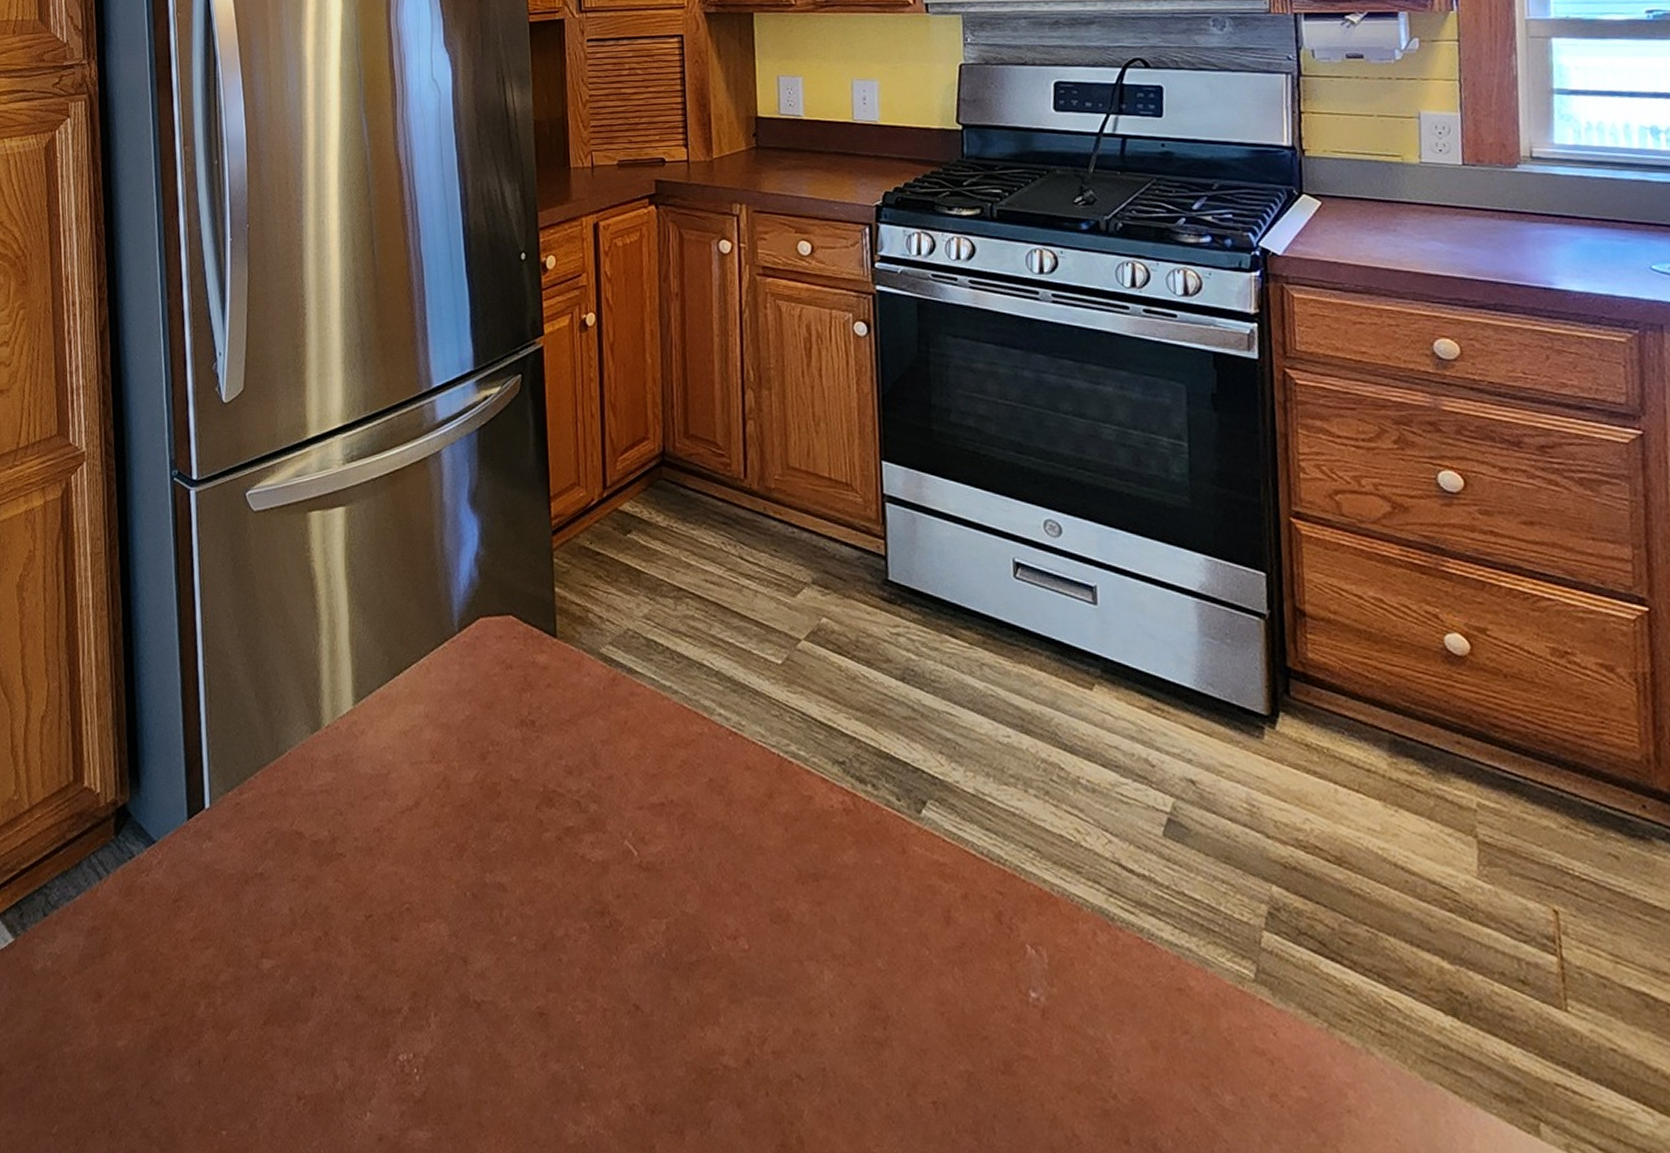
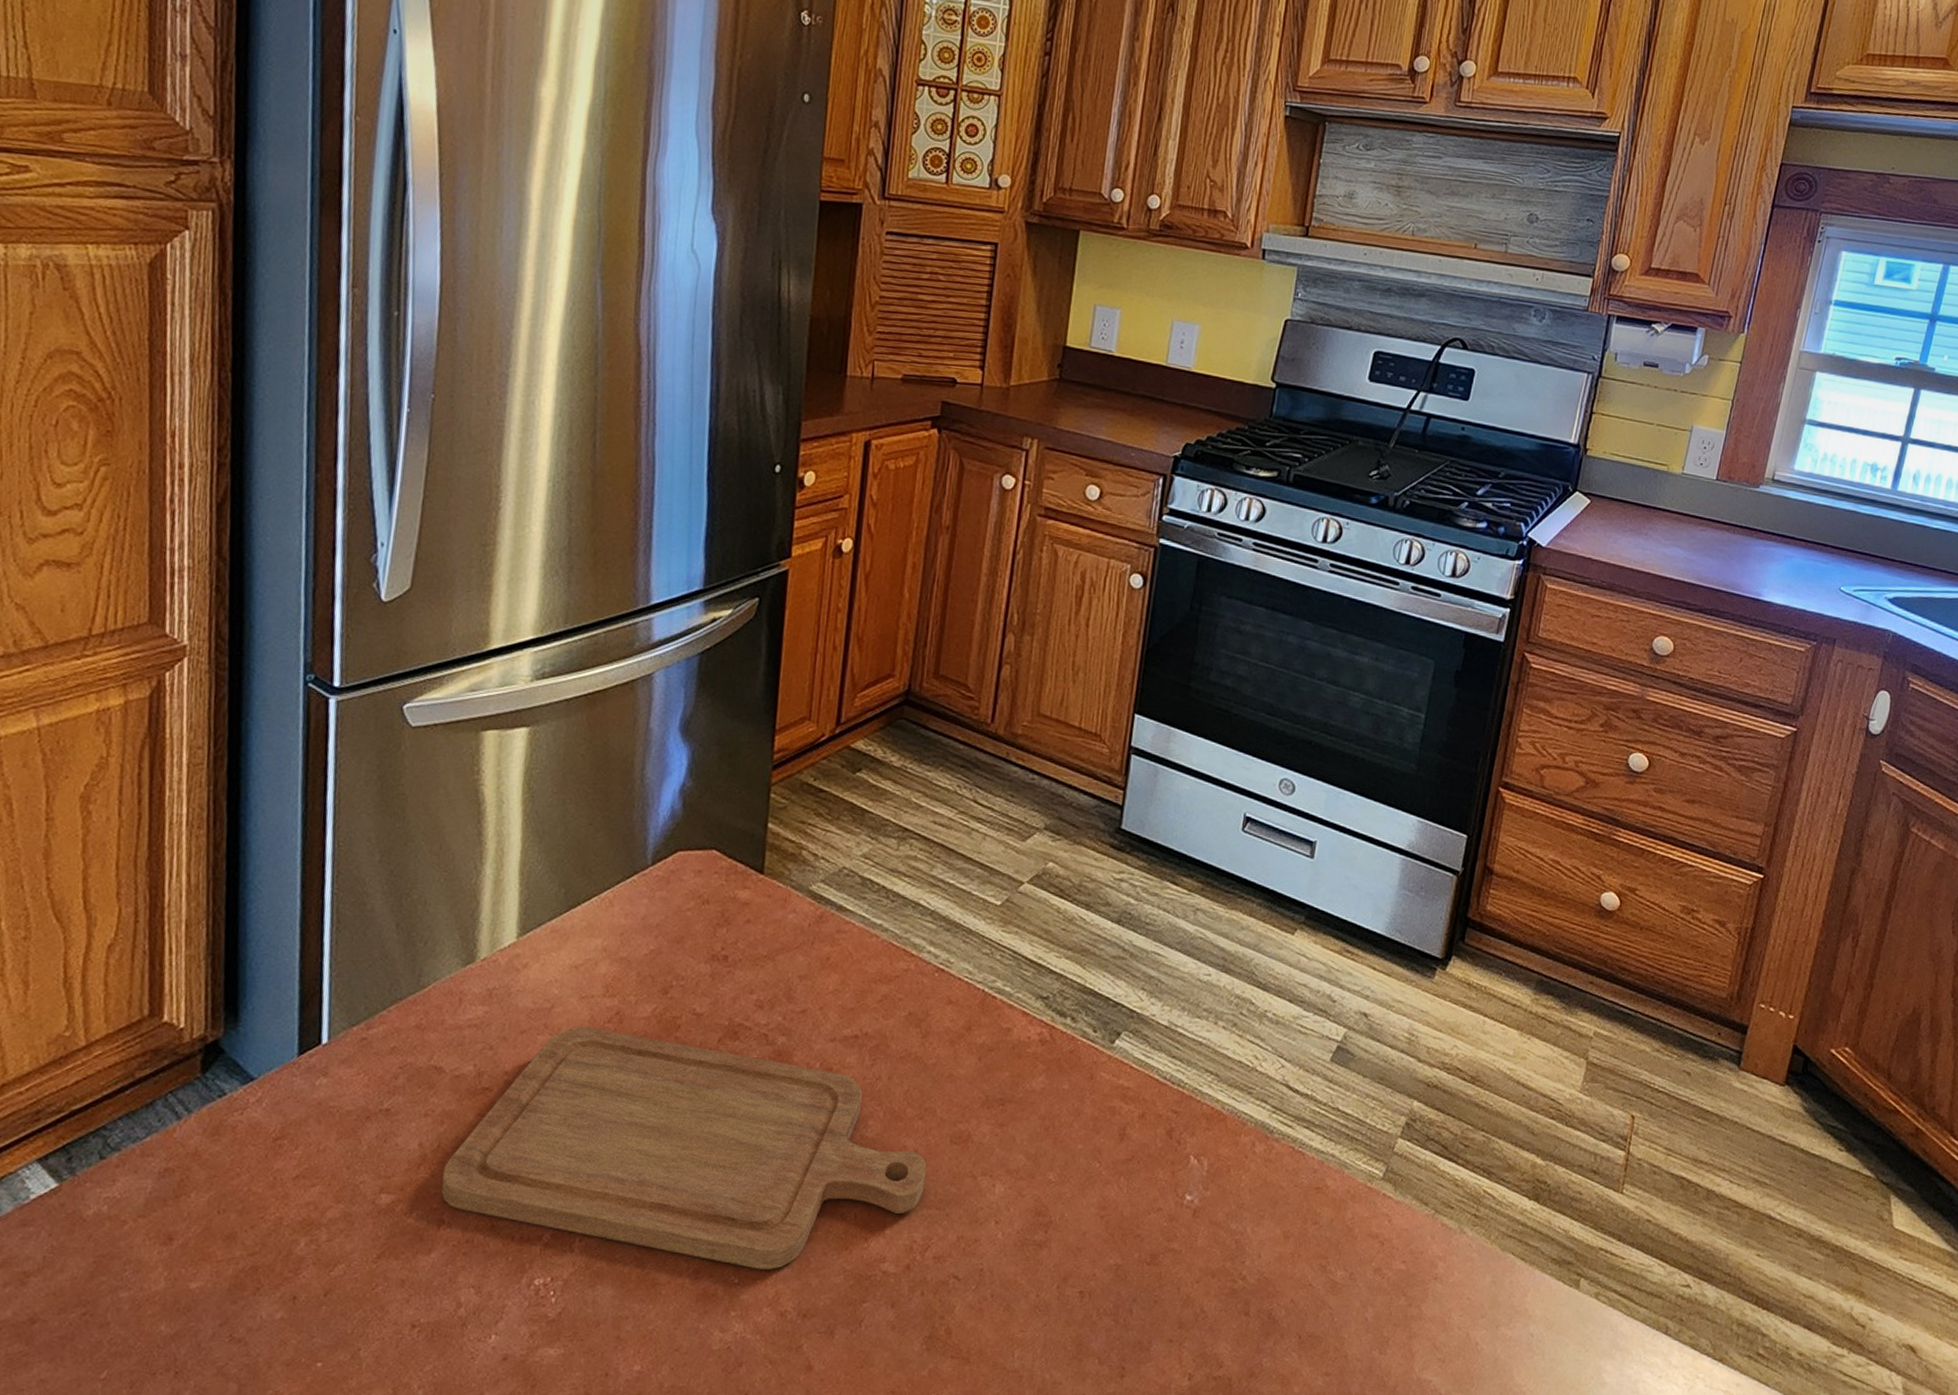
chopping board: none [311,793,752,1057] -> present [441,1027,927,1270]

